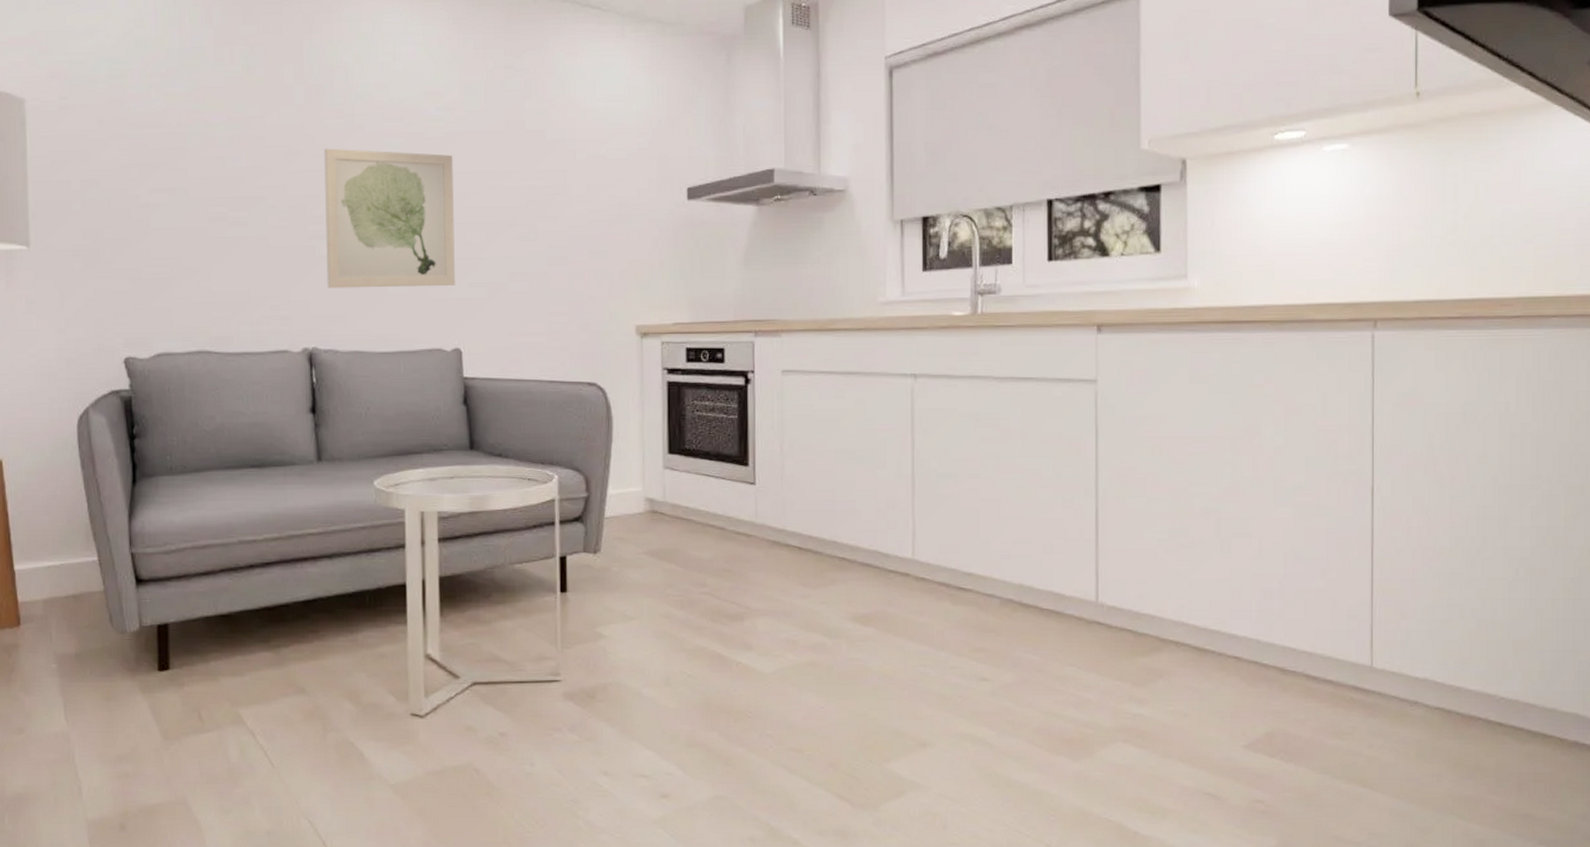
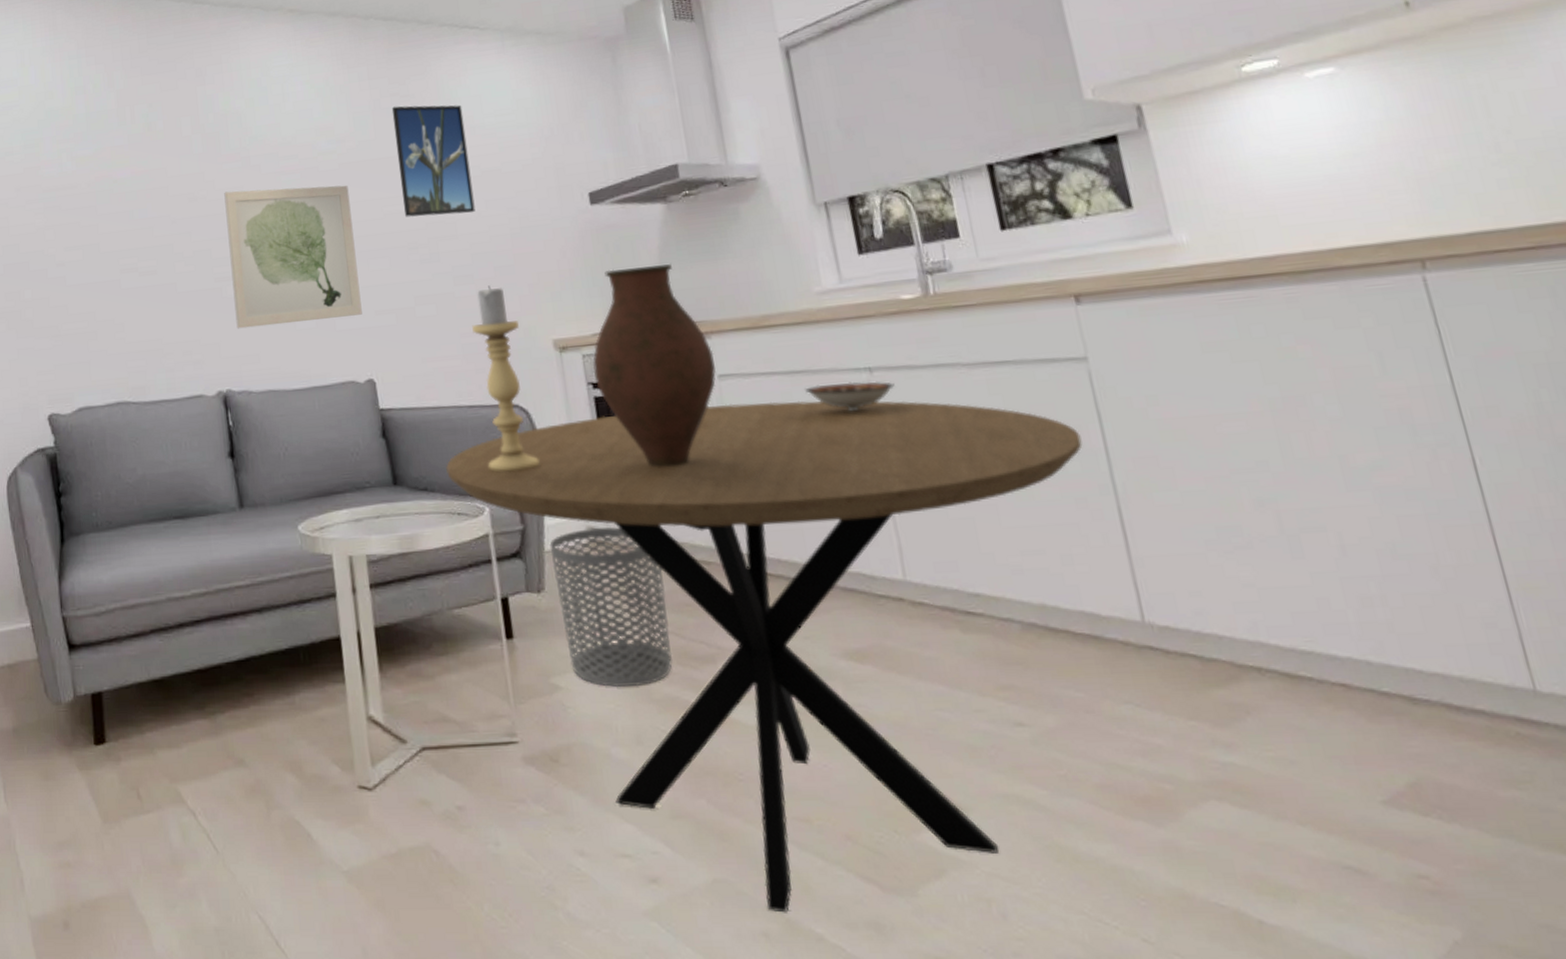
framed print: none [504,79,577,196] -> present [391,105,476,217]
dining table: none [522,397,1078,823] -> present [446,400,1083,913]
candle holder: none [561,268,610,444] -> present [472,285,540,472]
waste bin: none [609,499,707,638] -> present [549,526,673,688]
vase: none [669,264,781,449] -> present [593,264,716,467]
bowl: none [856,385,934,412] -> present [805,381,895,412]

